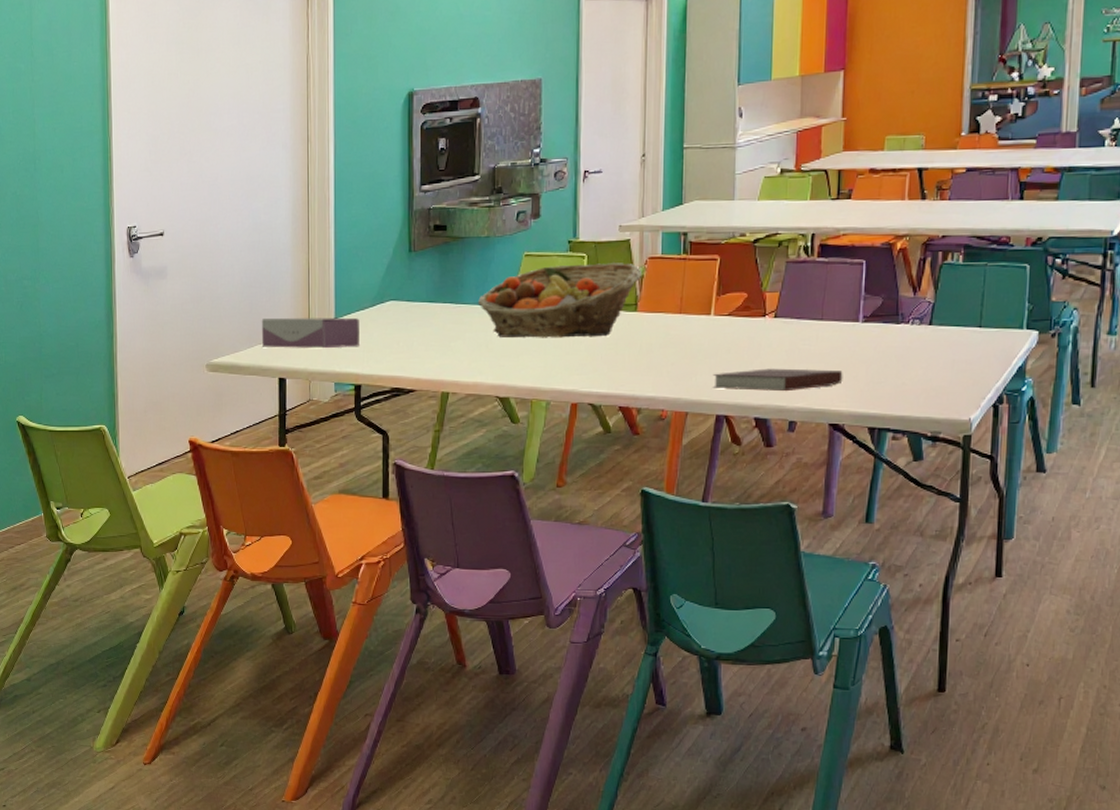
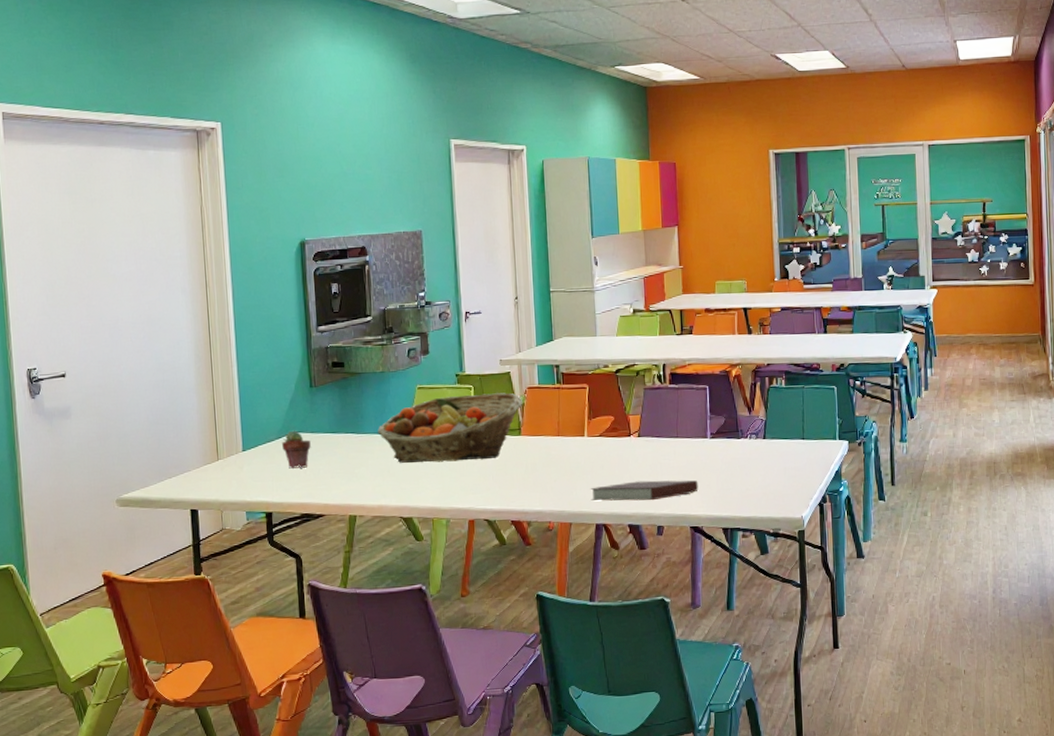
tissue box: present [261,317,359,349] -> none [170,450,268,481]
potted succulent: none [376,298,406,339] -> present [282,430,311,469]

